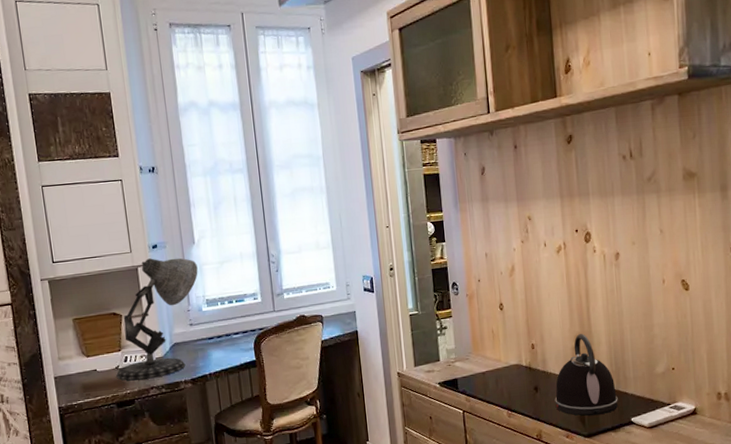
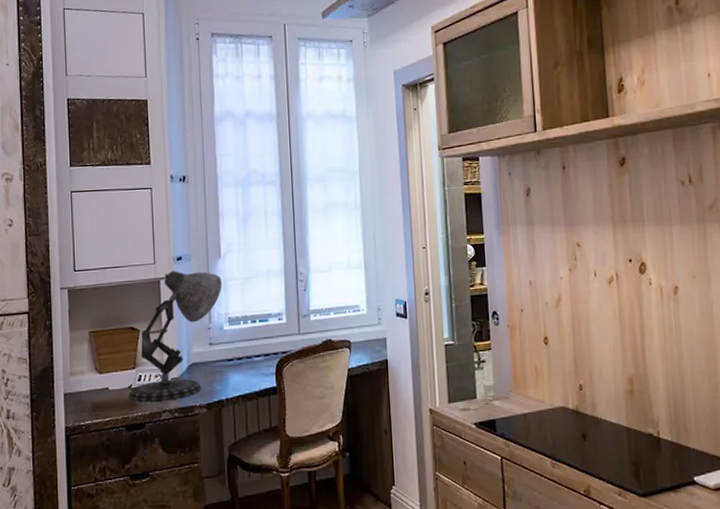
kettle: present [554,334,618,416] -> none [605,376,678,471]

